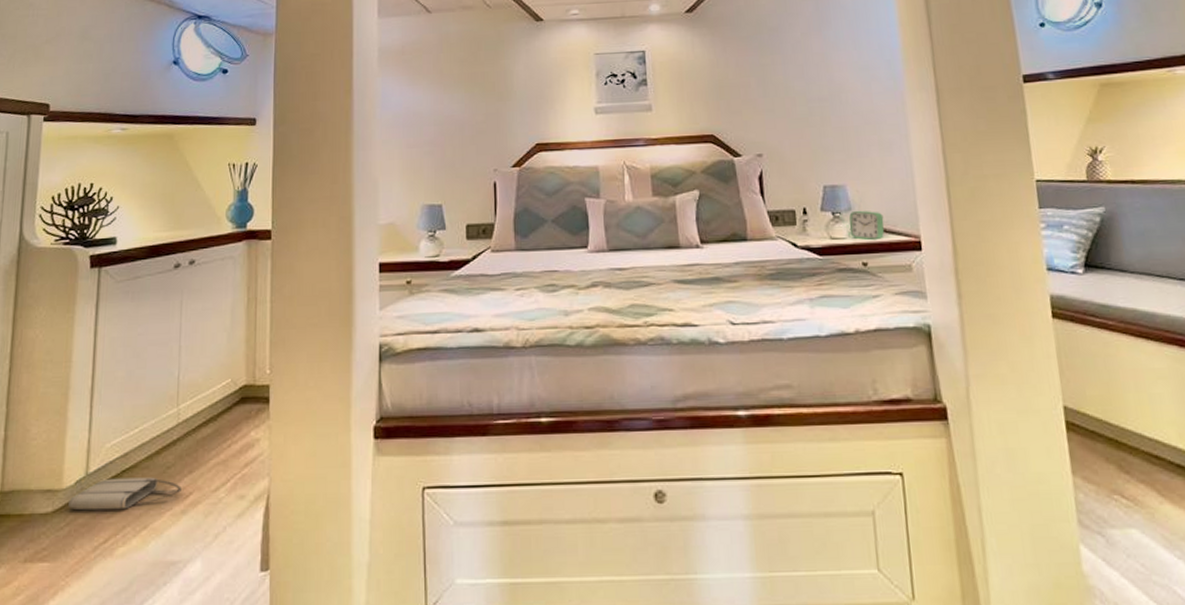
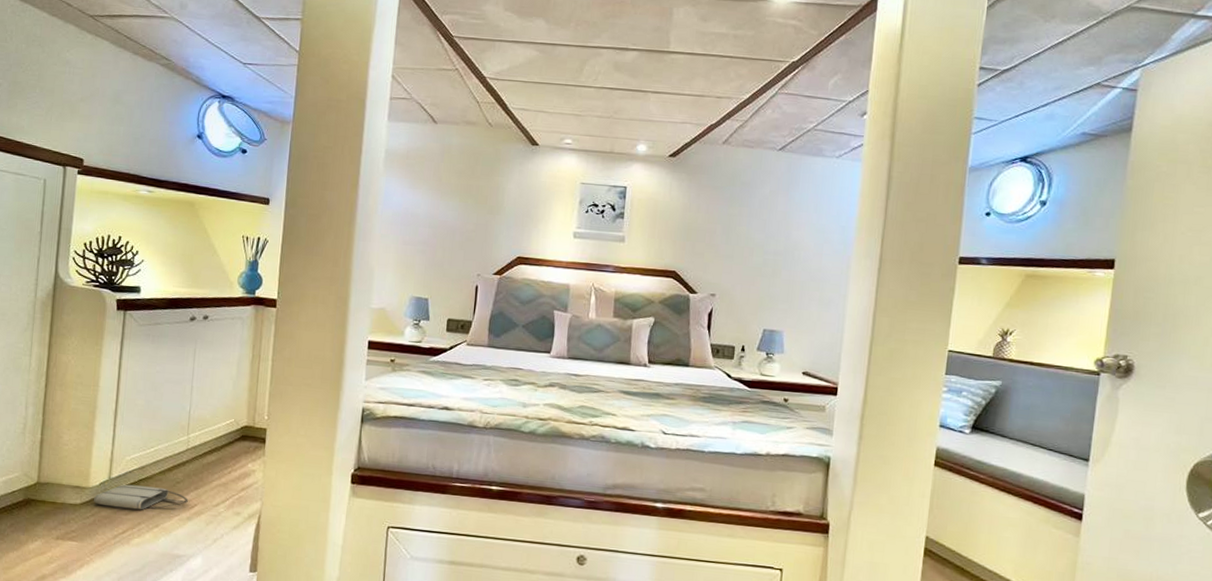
alarm clock: present [849,210,885,241] -> none [778,354,810,382]

